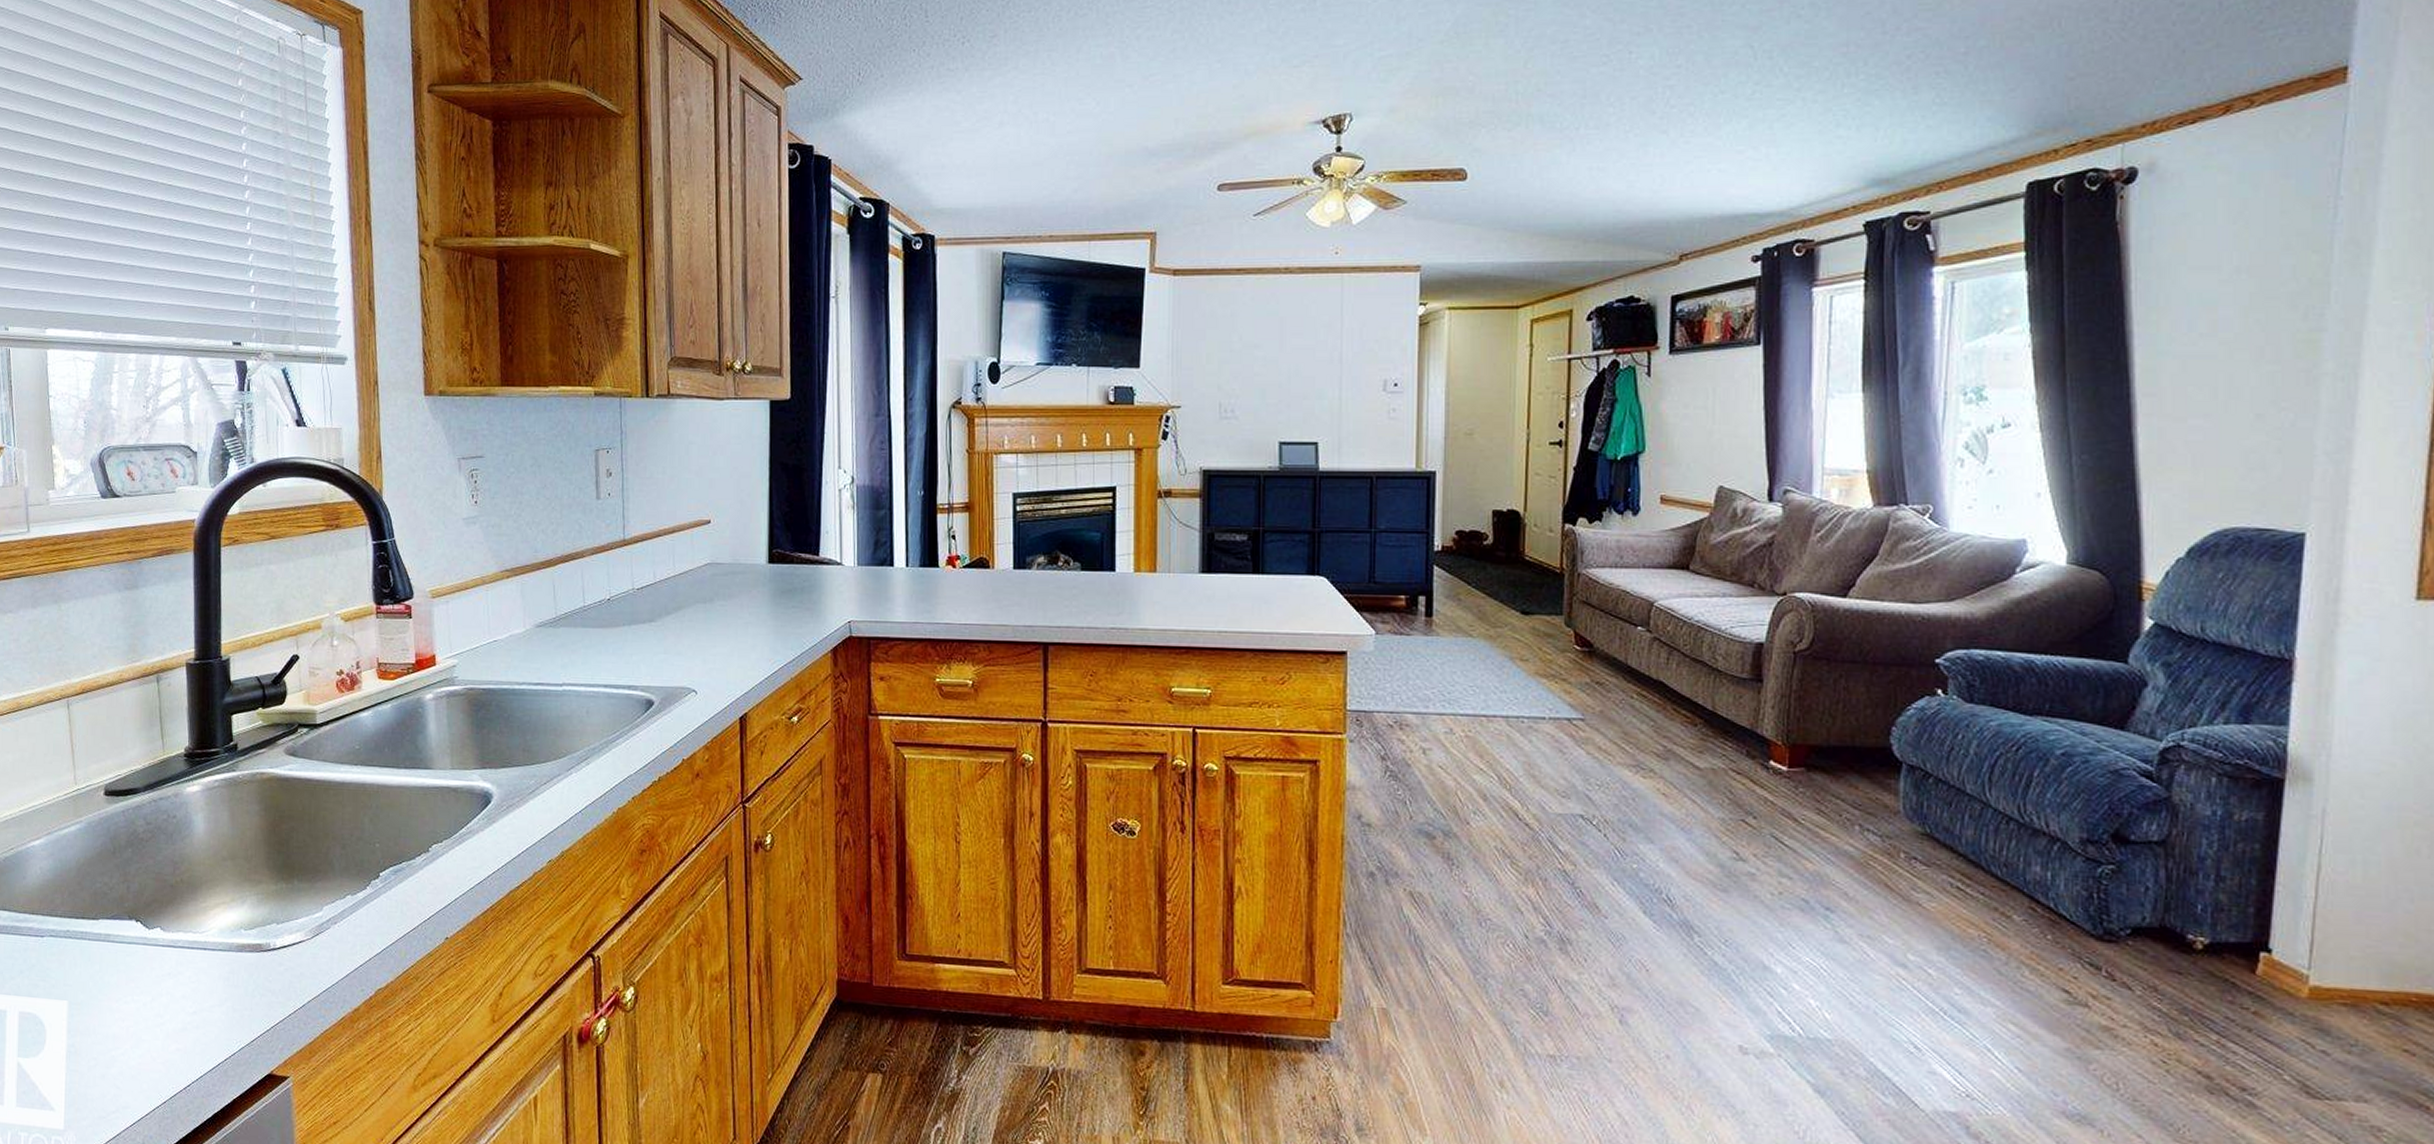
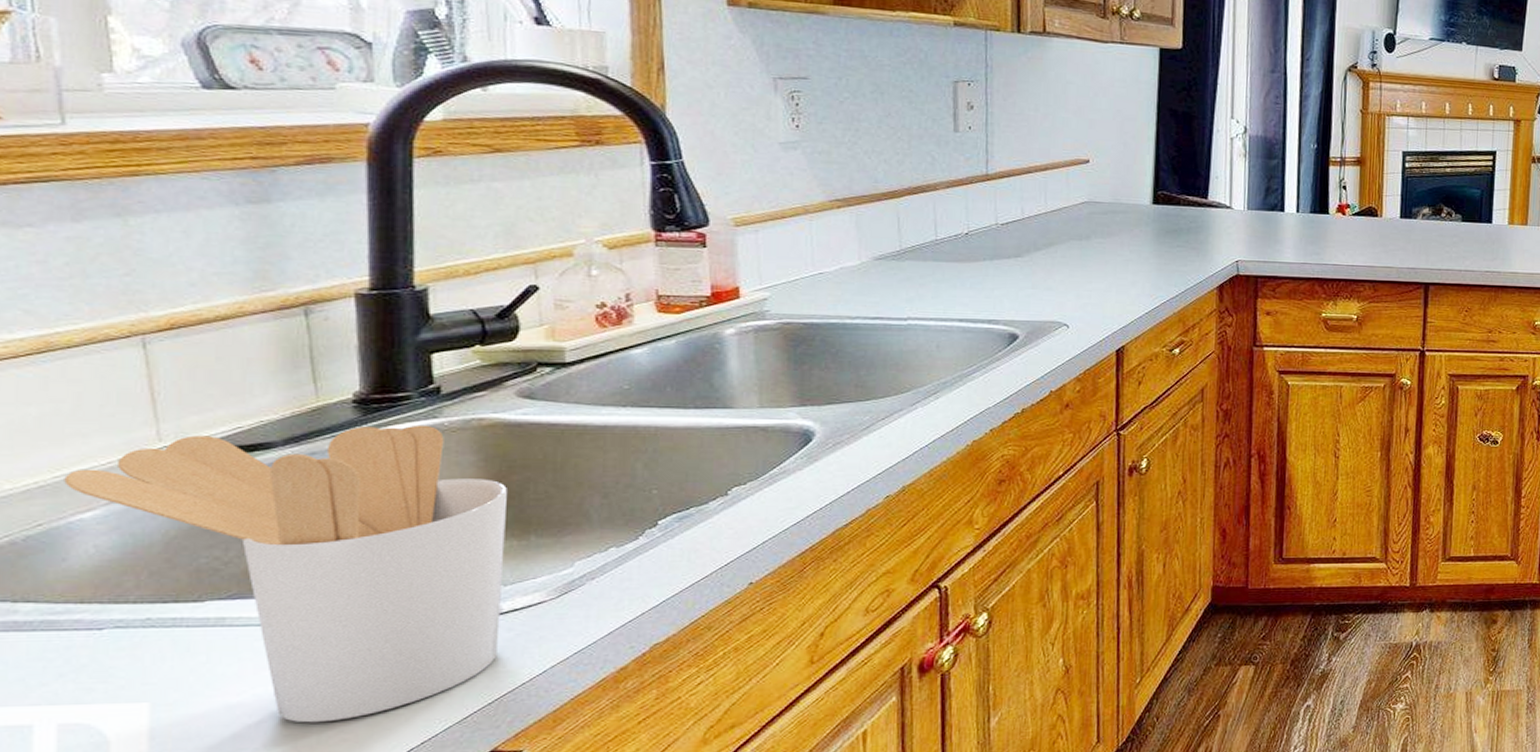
utensil holder: none [25,776,279,1032] -> present [64,424,507,723]

